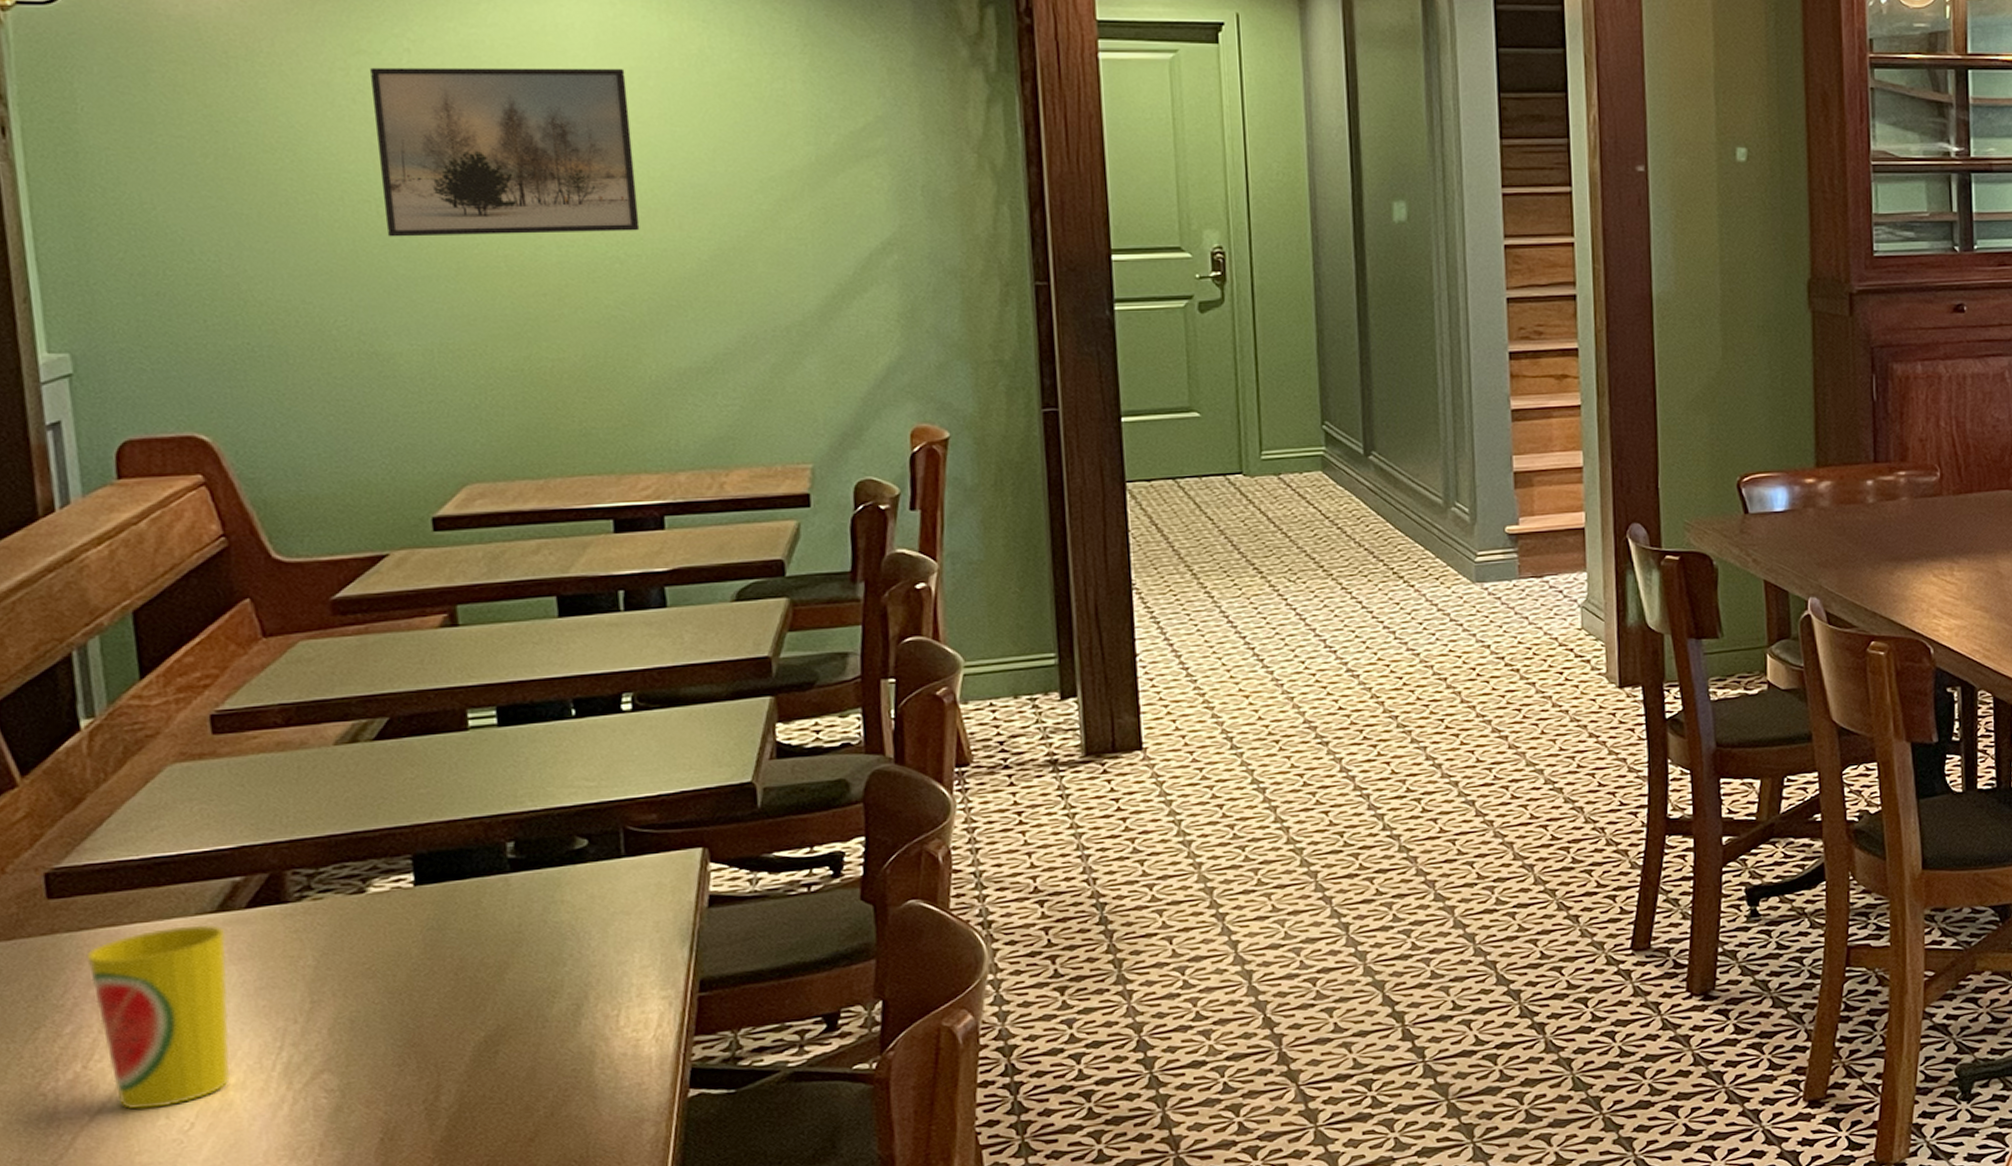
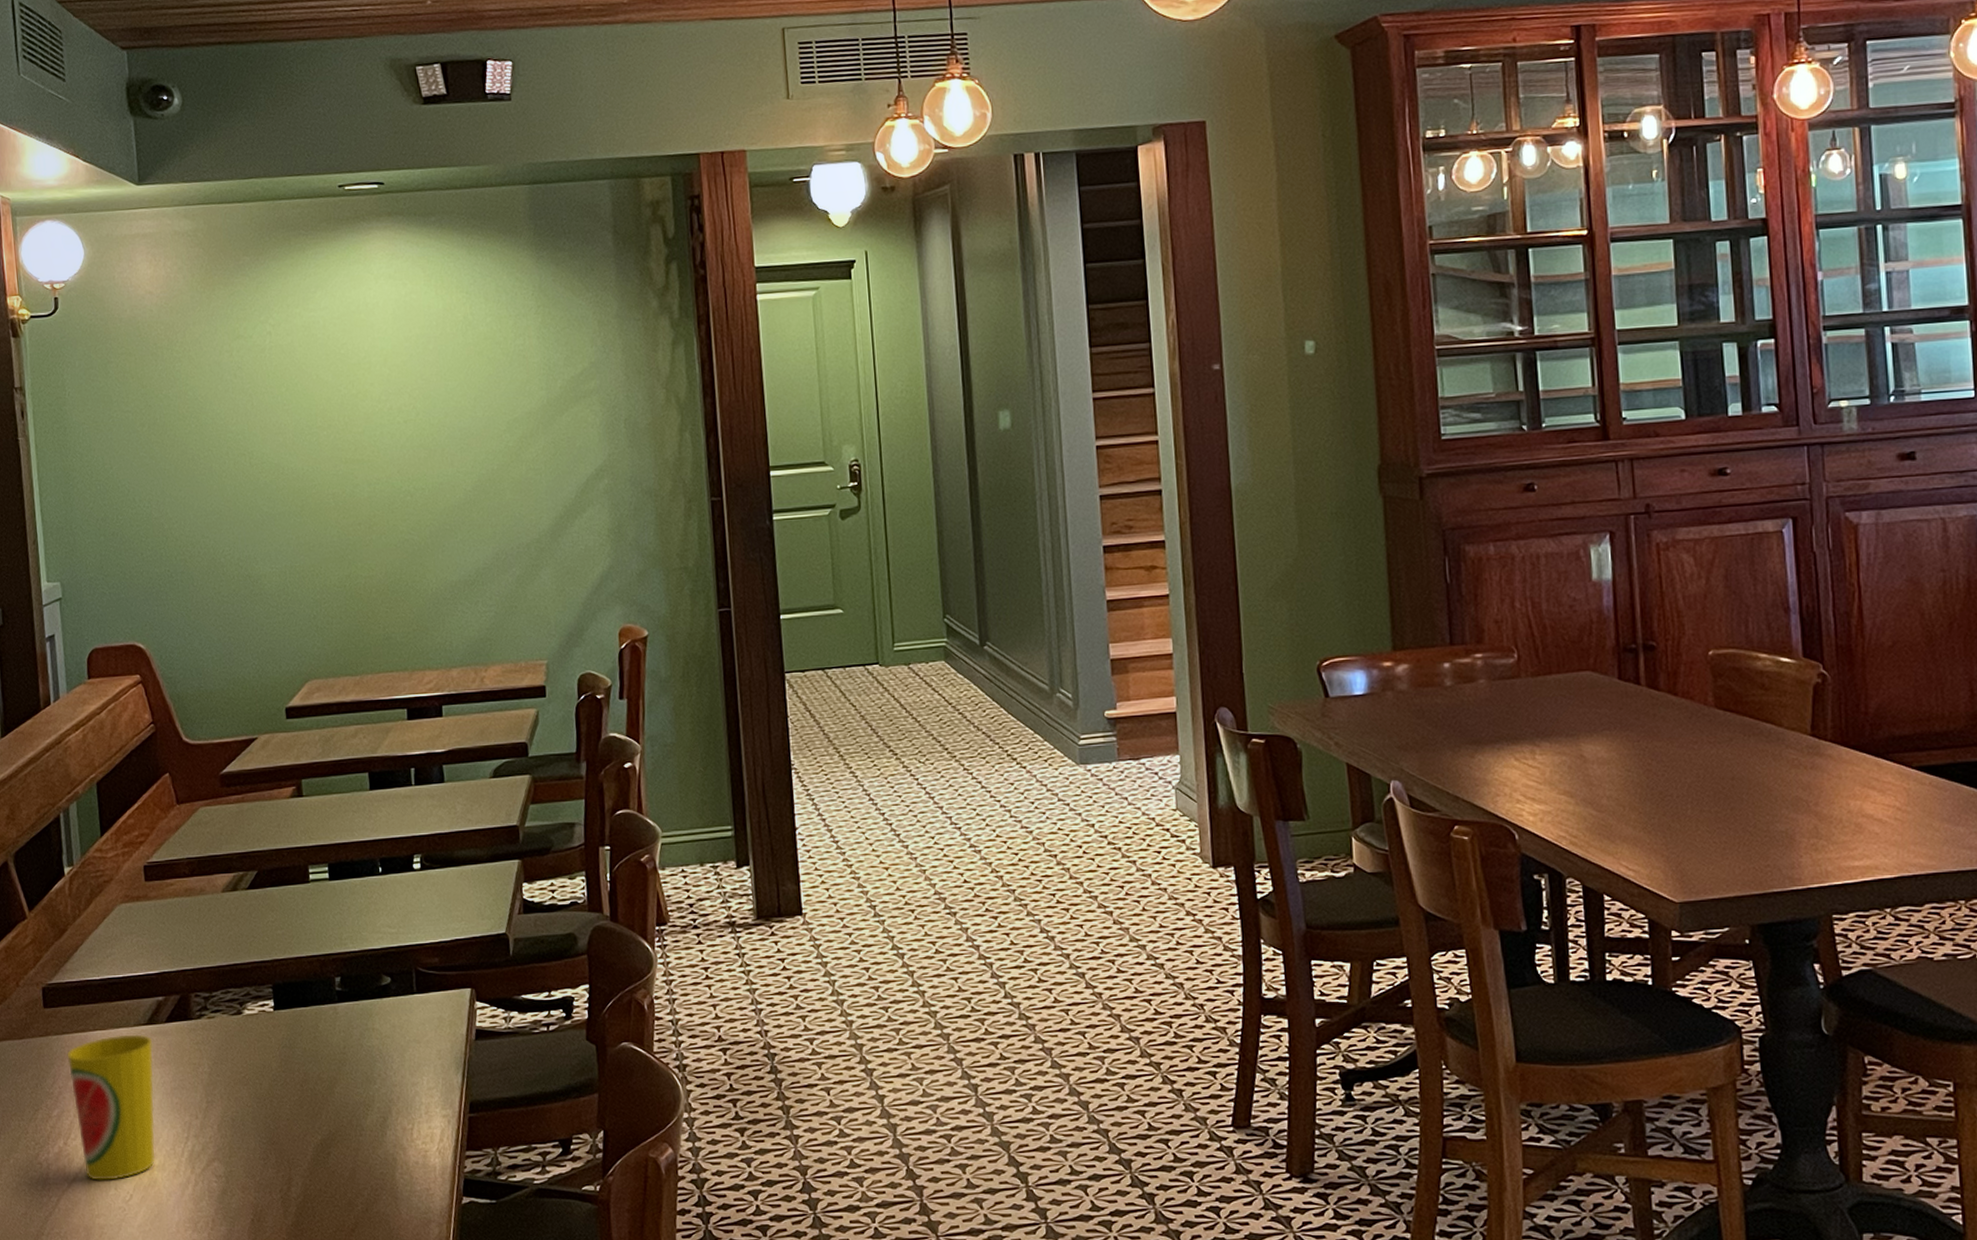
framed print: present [370,67,640,237] -> none [246,336,424,483]

